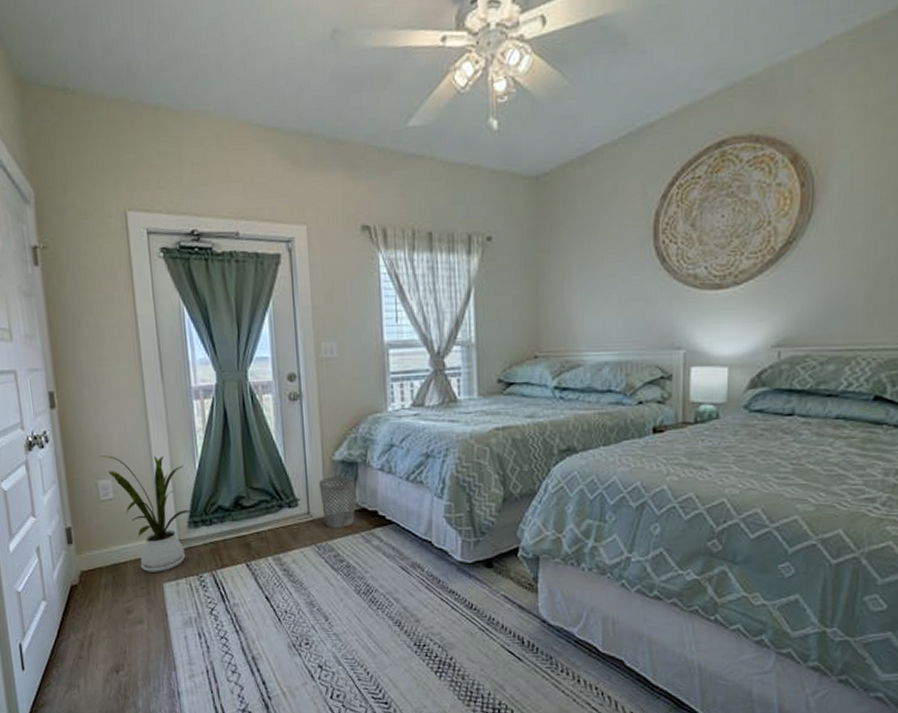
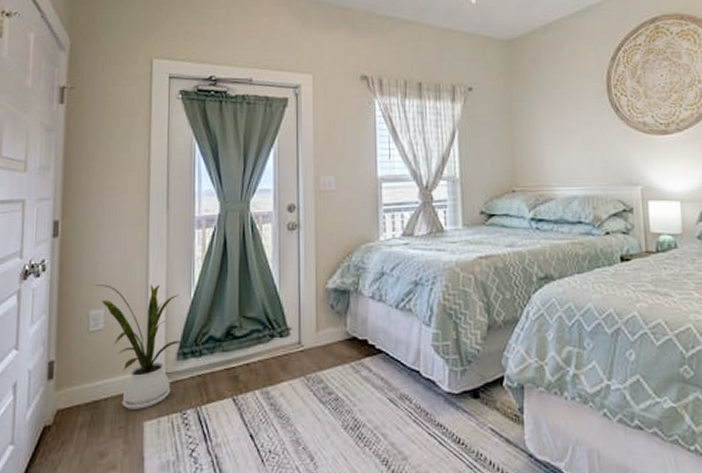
wastebasket: present [319,475,356,529] -> none [312,303,347,359]

